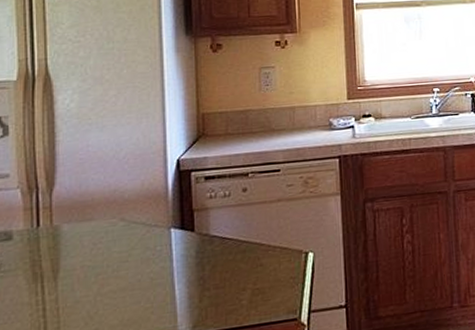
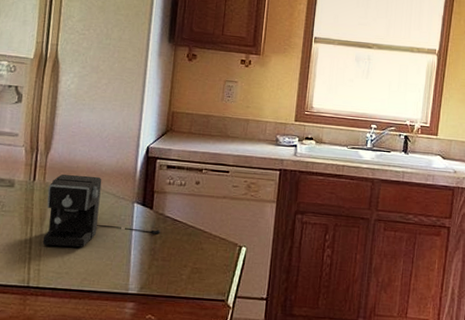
coffee maker: none [58,206,207,302] -> present [42,174,160,248]

